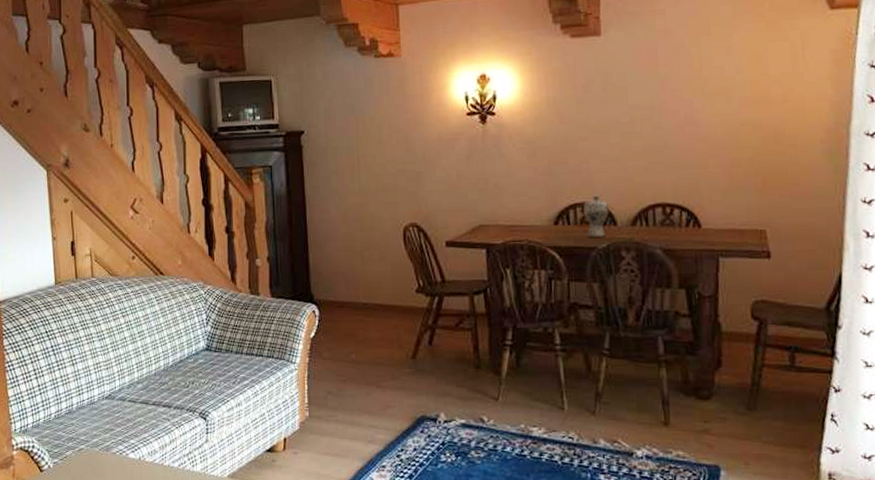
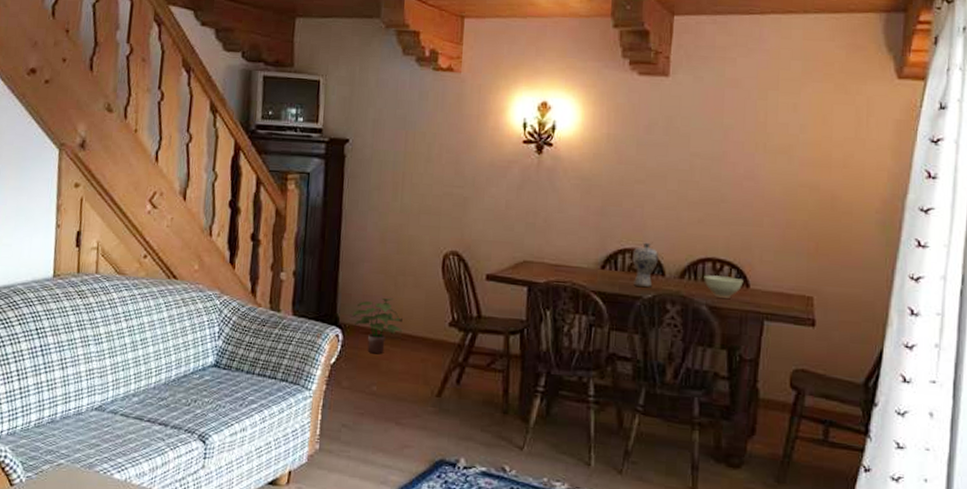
potted plant: none [326,272,374,325] -> present [353,297,403,354]
bowl: none [655,219,695,240] -> present [704,275,744,298]

